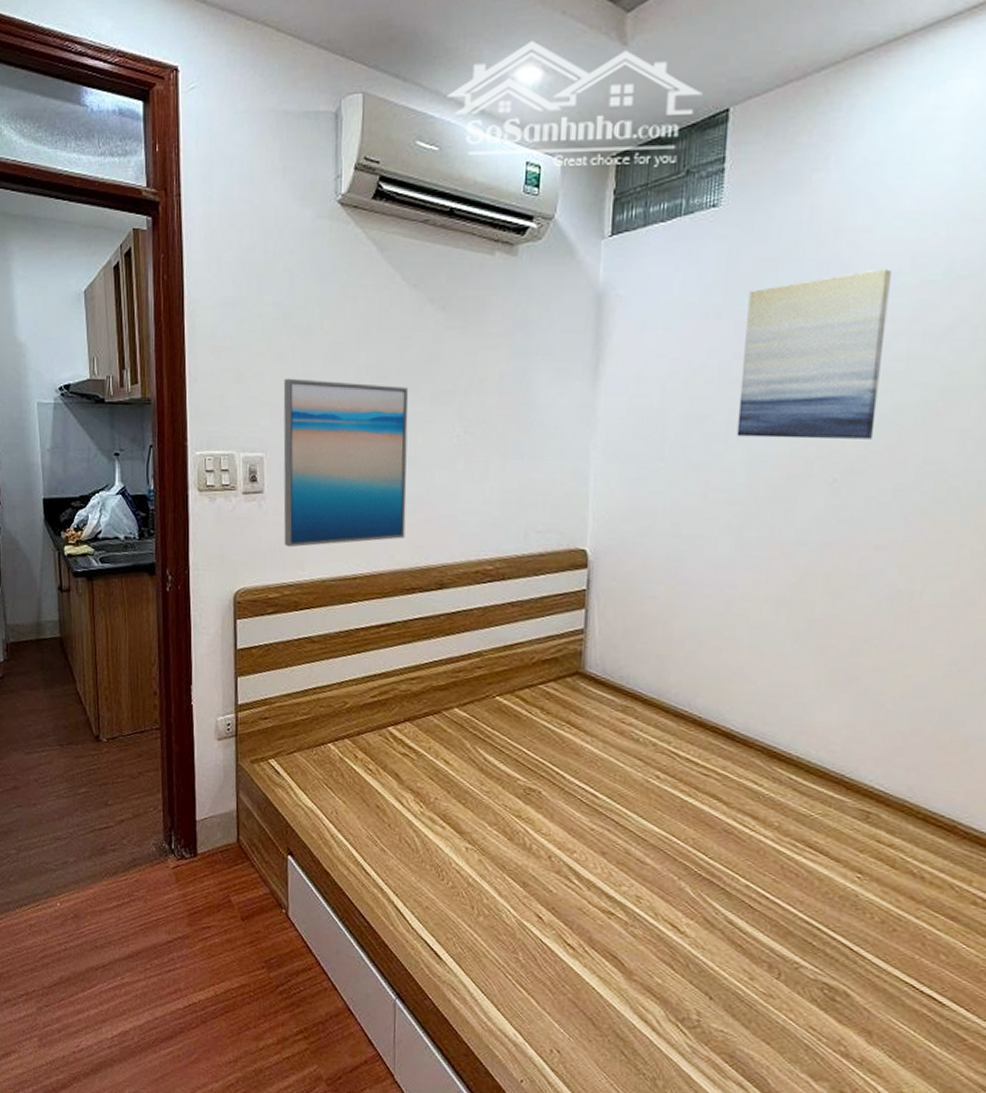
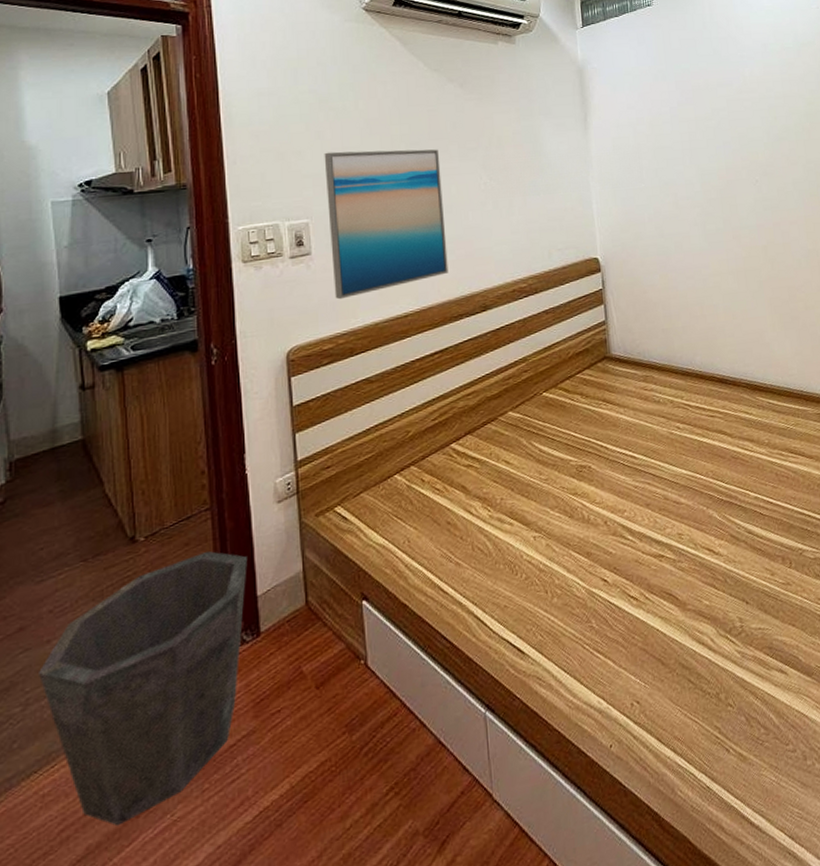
waste bin: none [28,766,189,970] -> present [39,550,247,826]
wall art: present [736,269,891,439] -> none [681,41,774,159]

